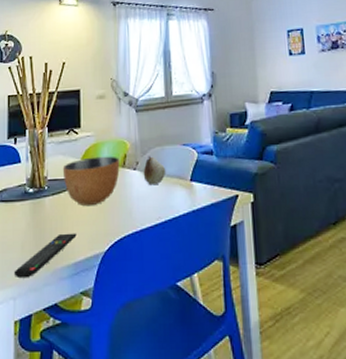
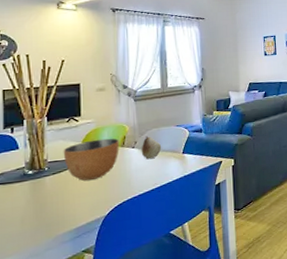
remote control: present [14,233,77,279] -> none [13,203,78,248]

